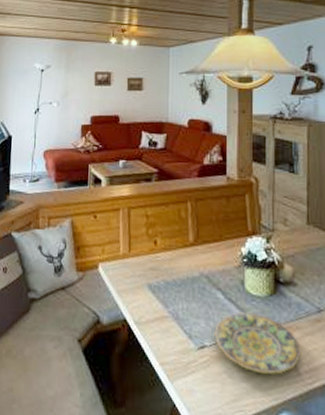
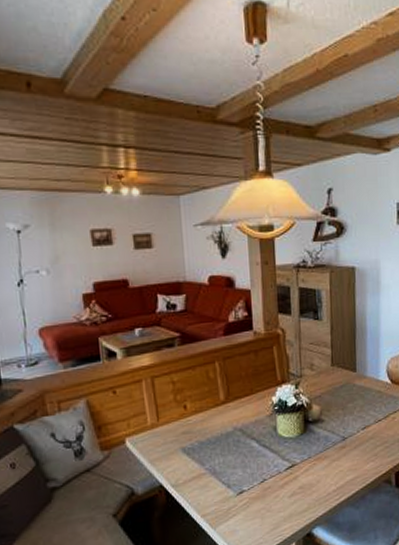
plate: present [214,312,301,375] -> none [251,452,329,502]

